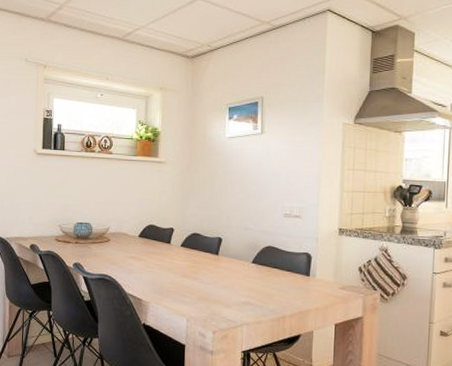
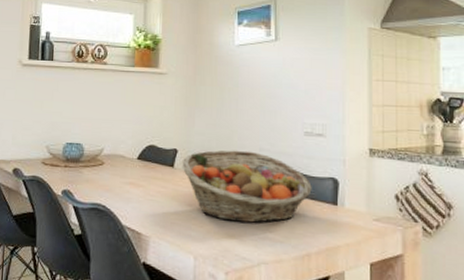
fruit basket: none [177,229,289,291] -> present [182,150,312,223]

